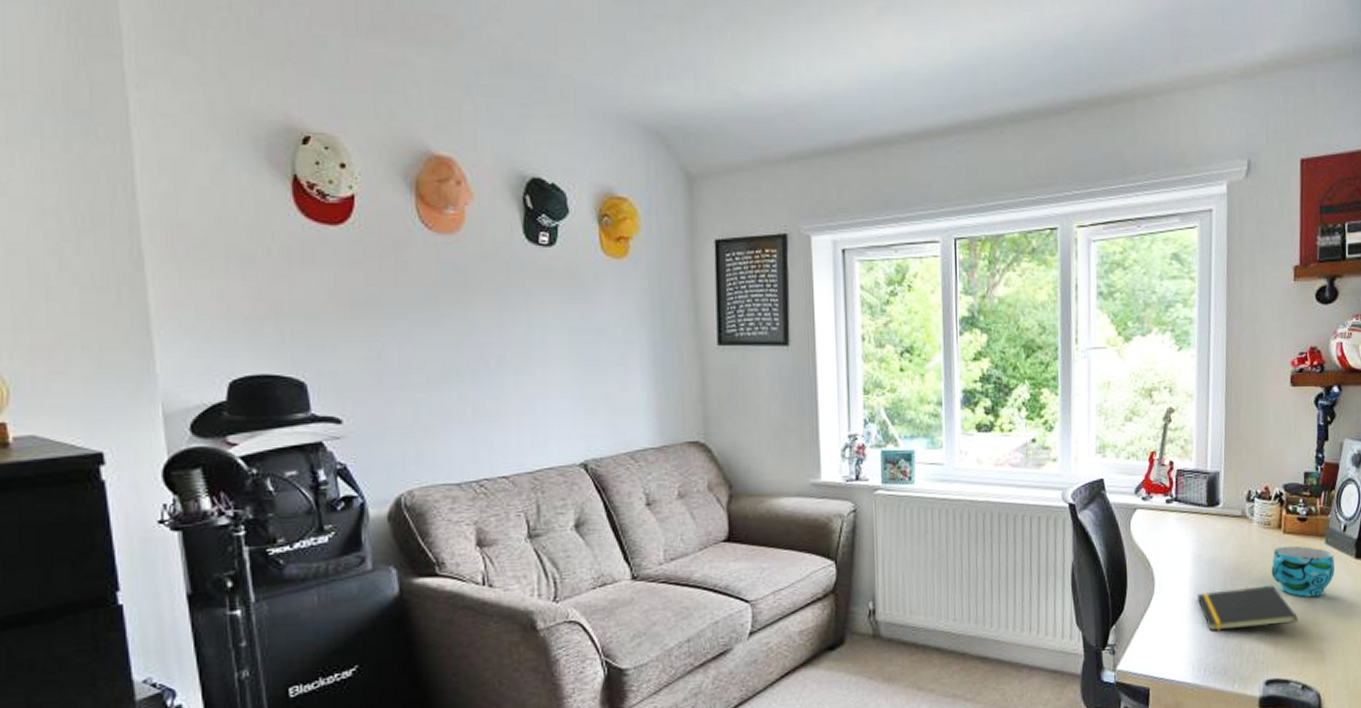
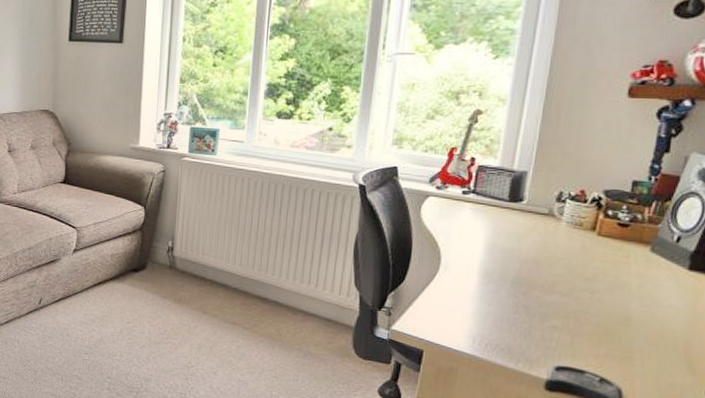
notepad: present [1197,585,1298,631] -> none [486,277,604,320]
cup: present [1271,546,1335,597] -> none [577,247,660,300]

